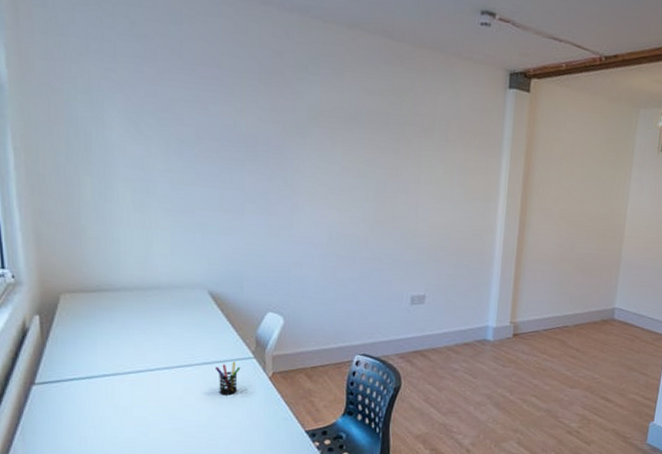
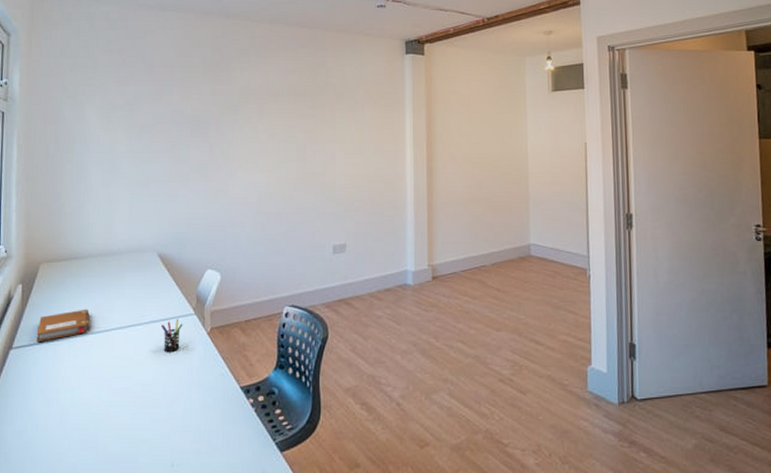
notebook: none [63,346,130,379] -> present [36,309,91,343]

